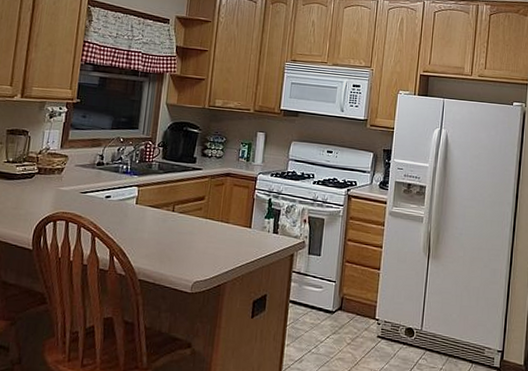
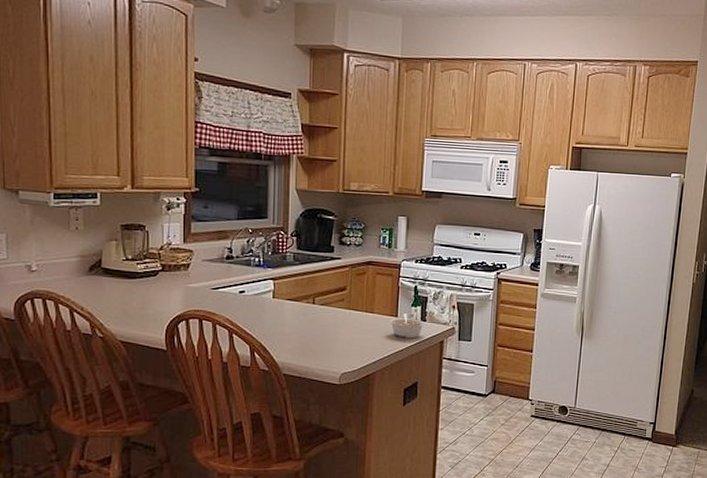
legume: none [243,225,278,250] -> present [389,313,426,339]

